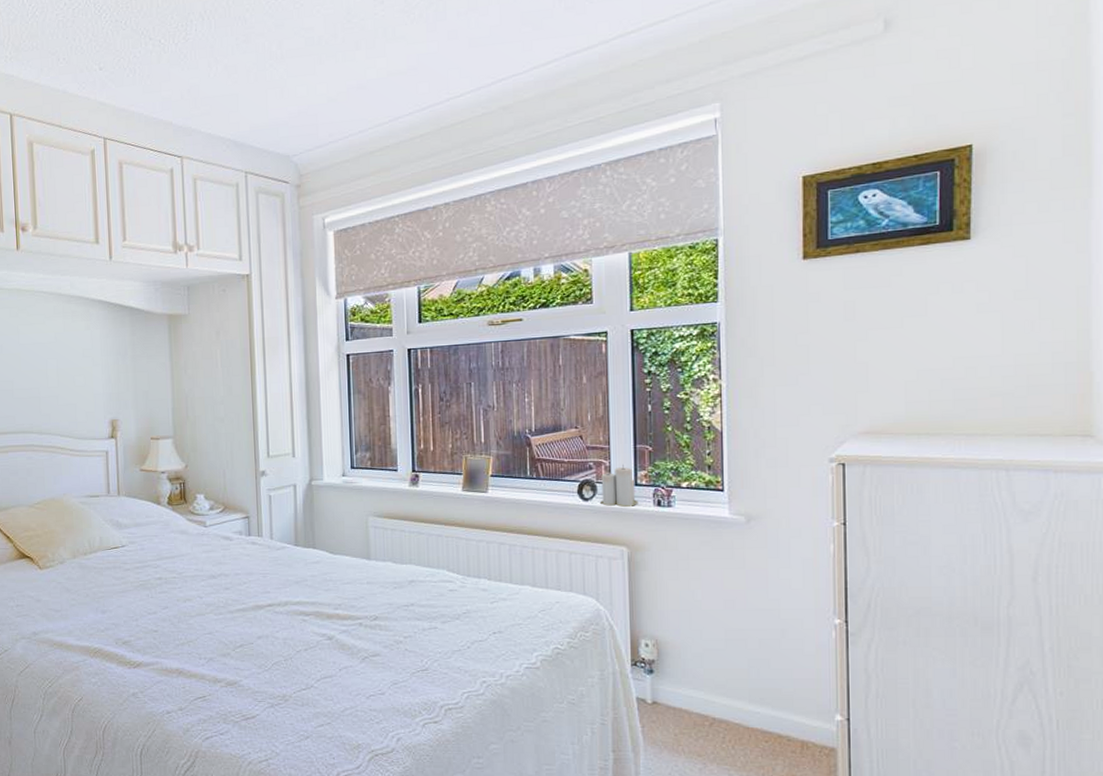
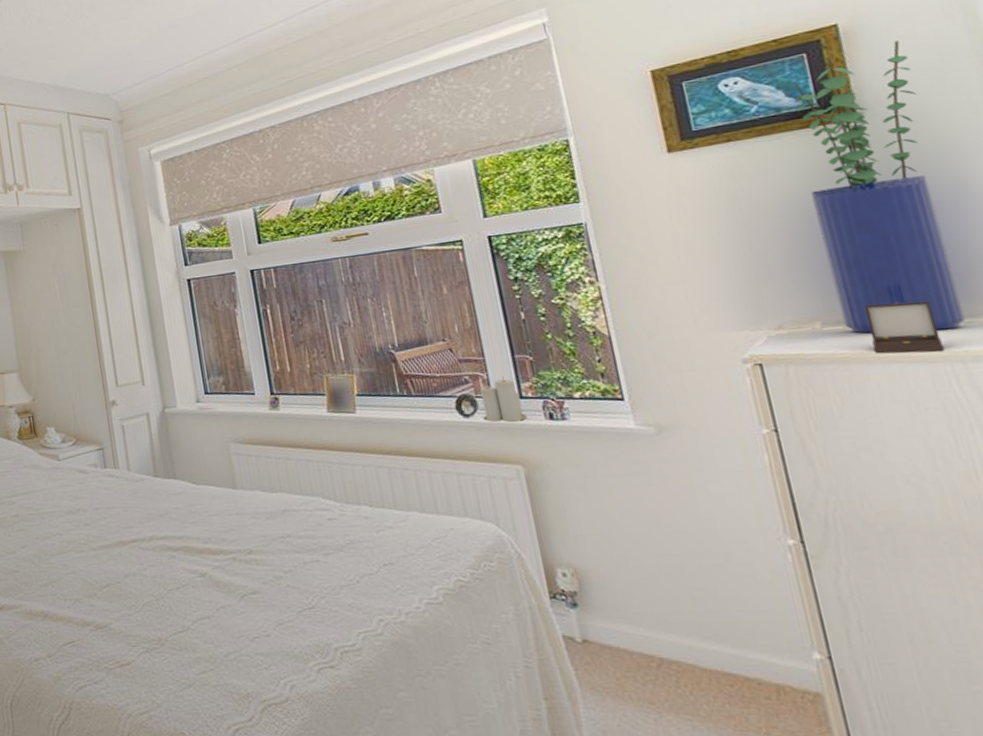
vase: none [917,166,1025,441] -> present [795,41,965,334]
jewelry box: none [938,413,994,461] -> present [863,300,944,354]

